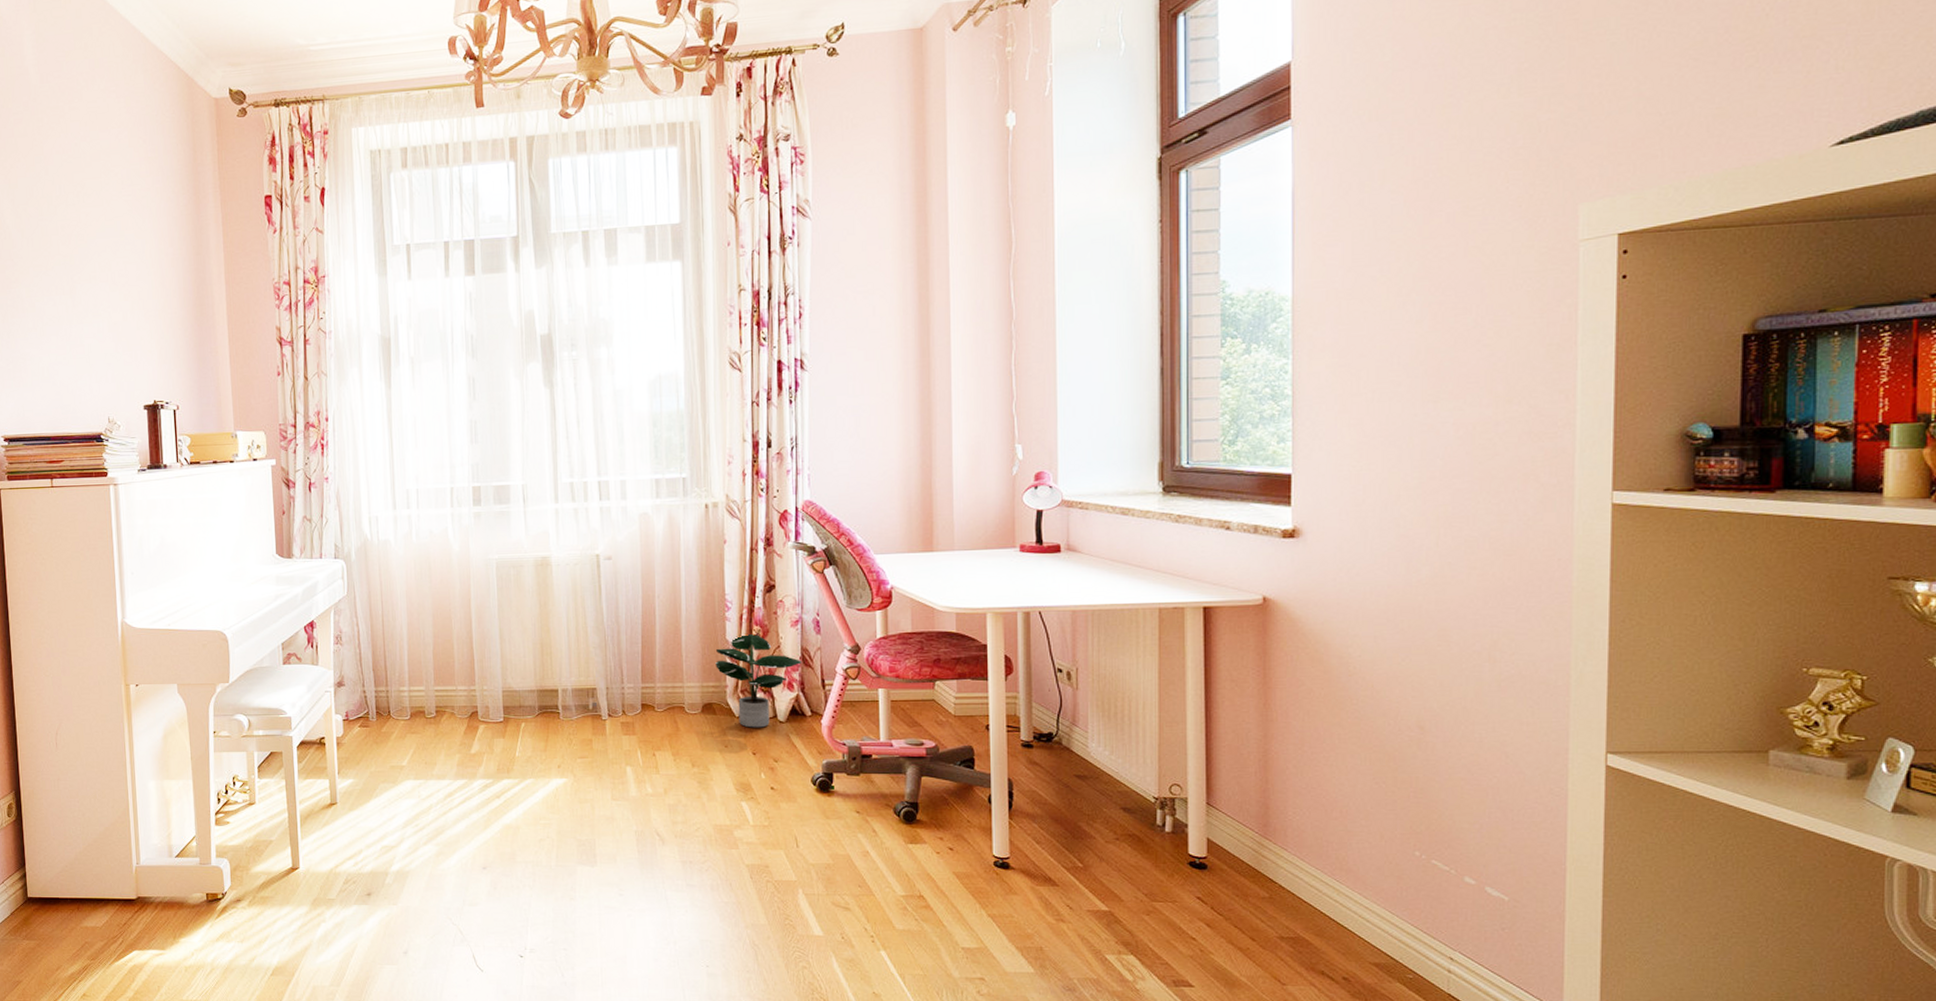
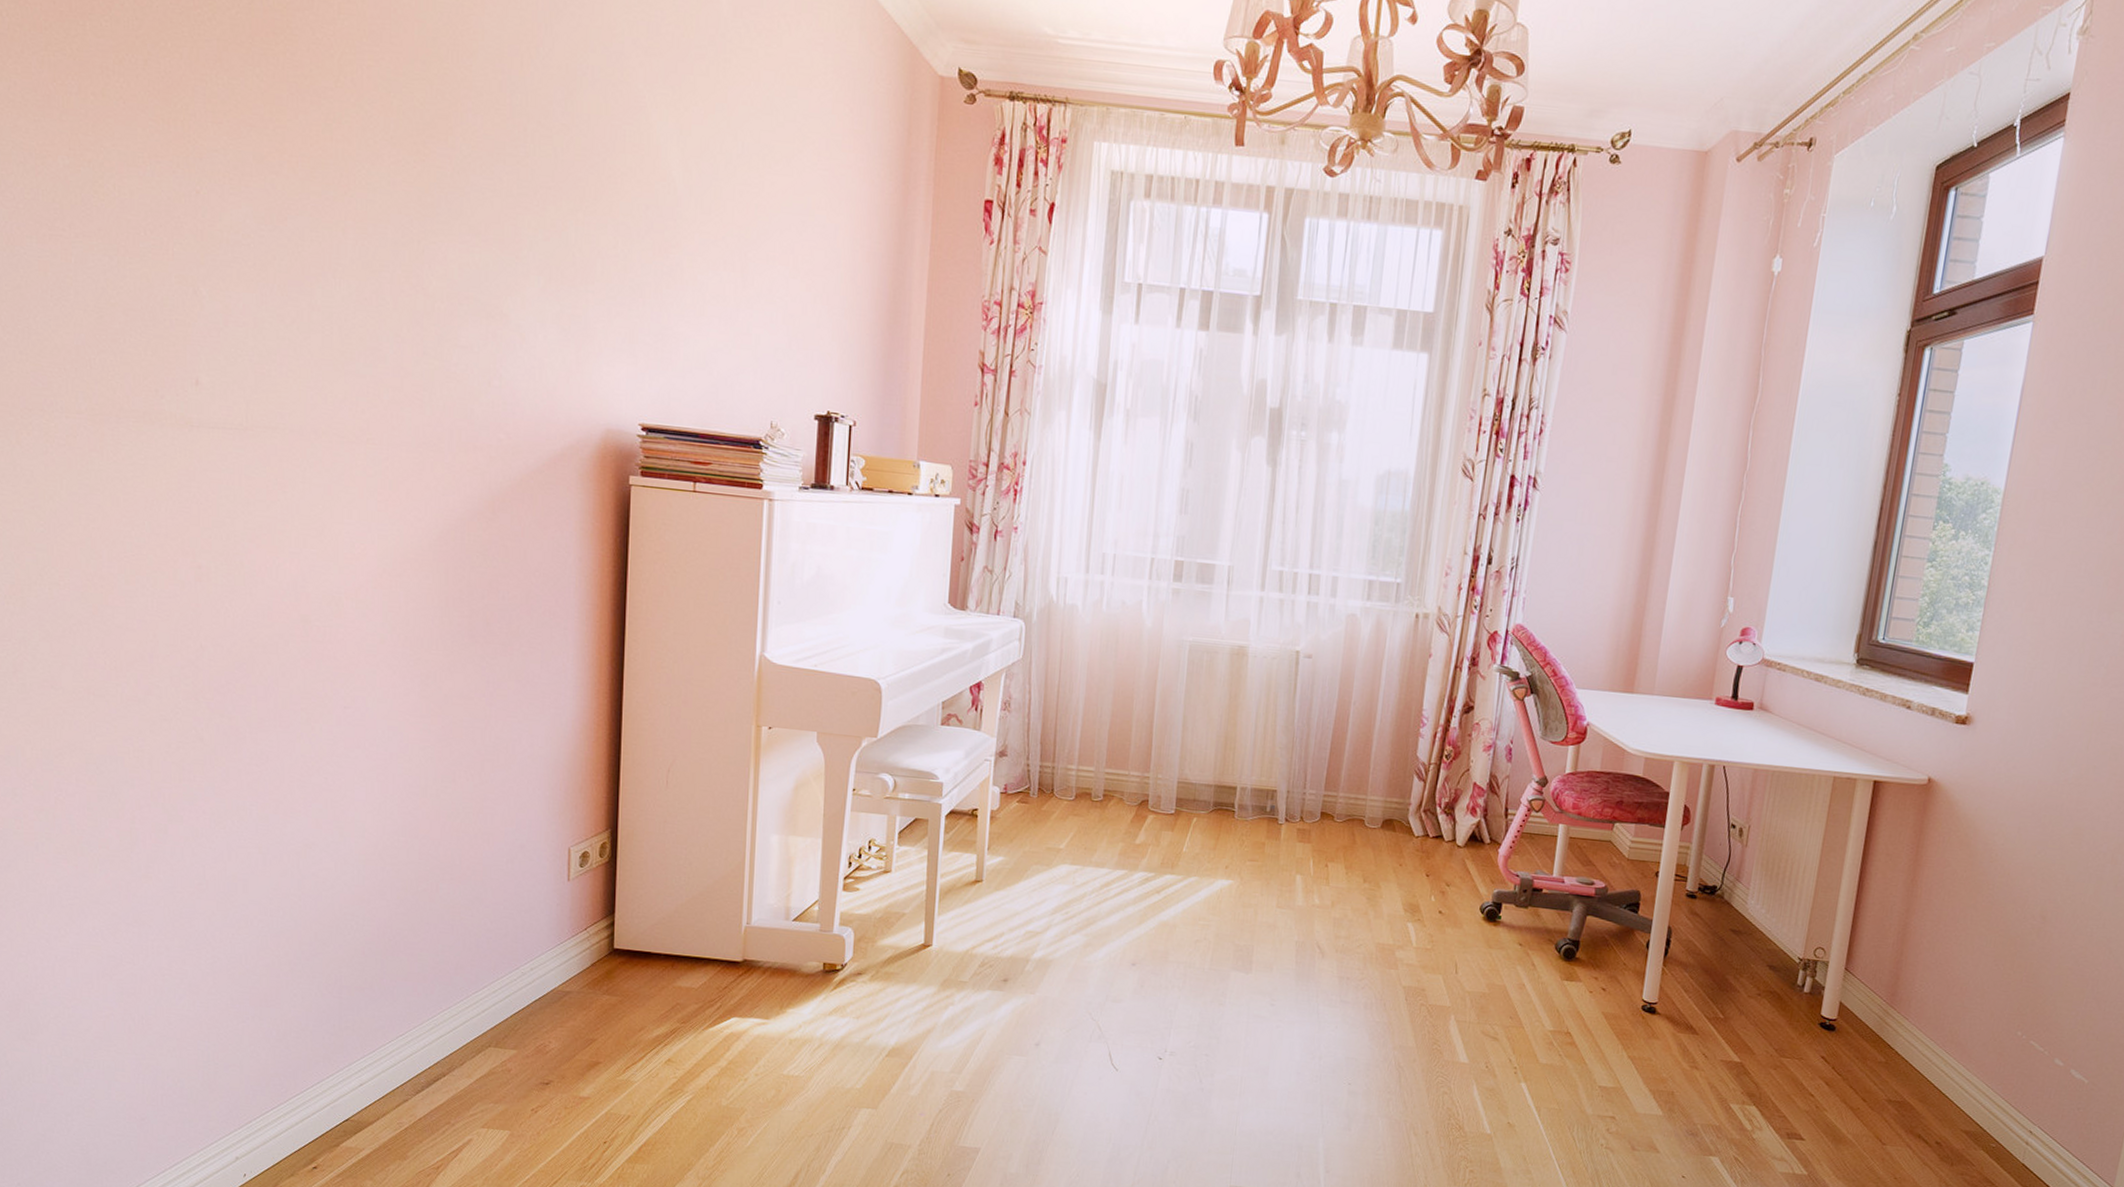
potted plant: present [715,633,802,728] -> none [1402,752,1489,850]

